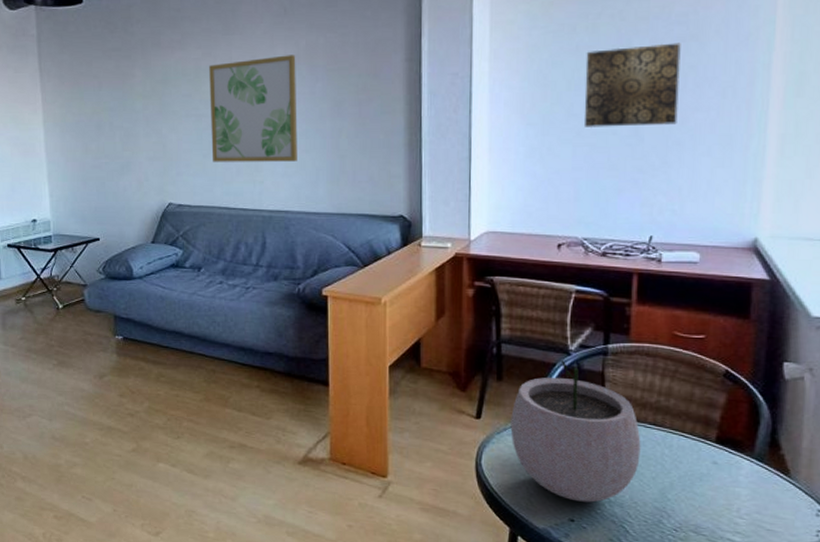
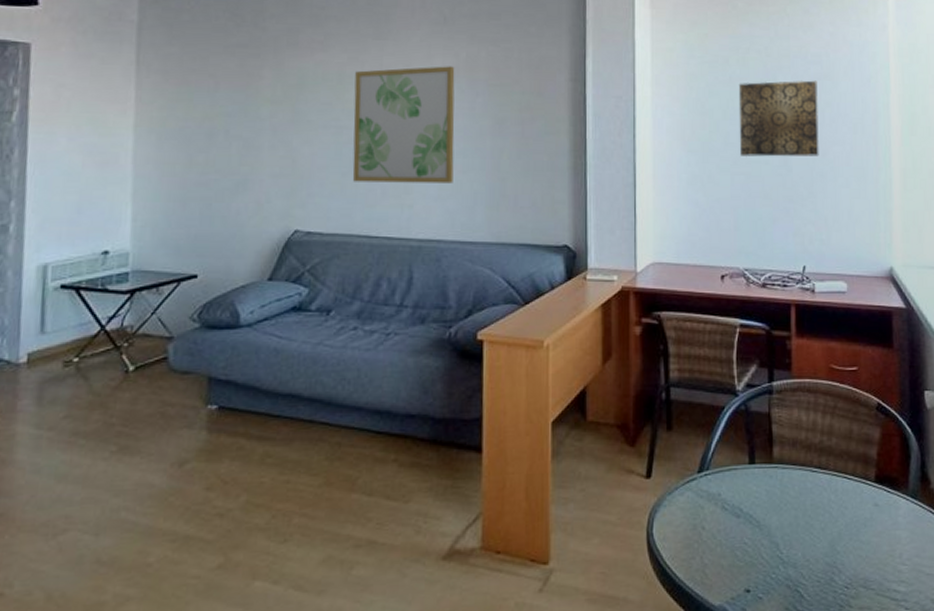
plant pot: present [510,359,641,503] -> none [682,400,809,567]

